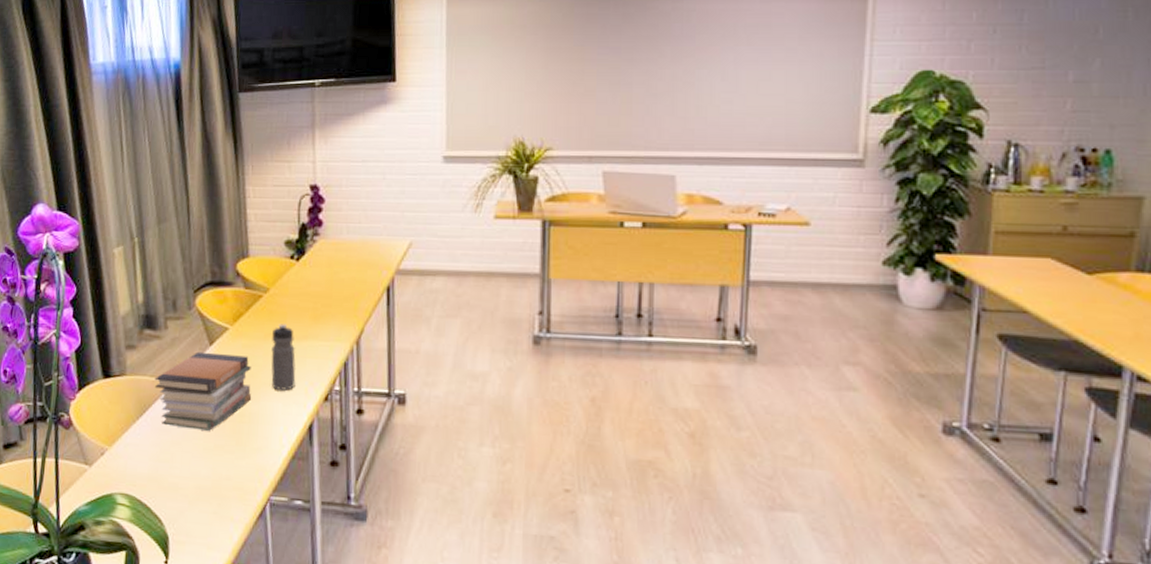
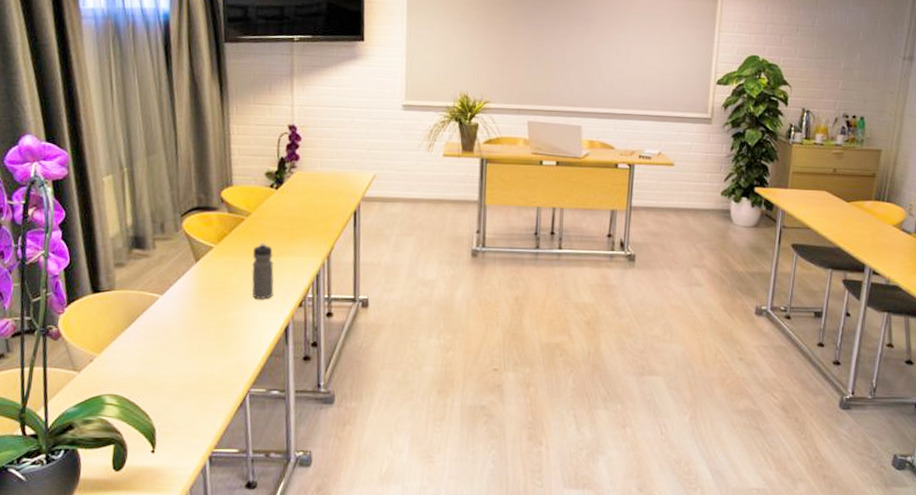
book stack: present [154,351,251,431] -> none [143,268,234,336]

